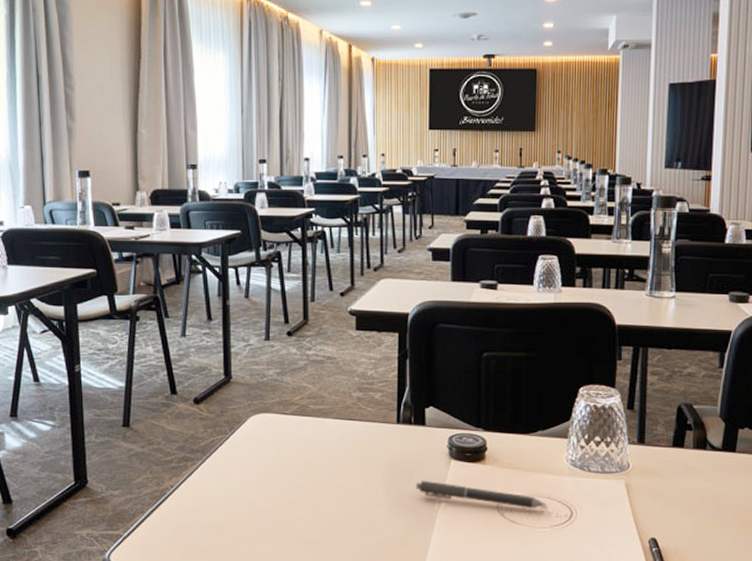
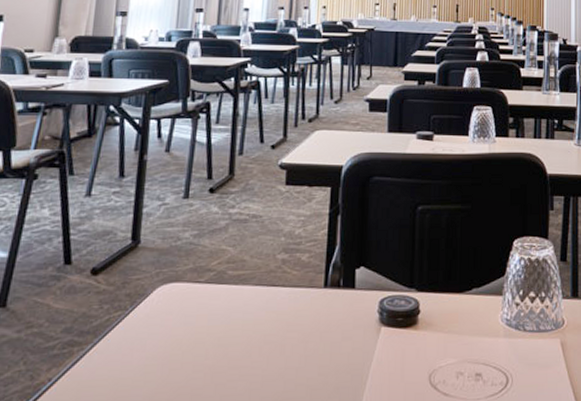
pen: present [416,480,548,509] -> none [342,352,483,378]

